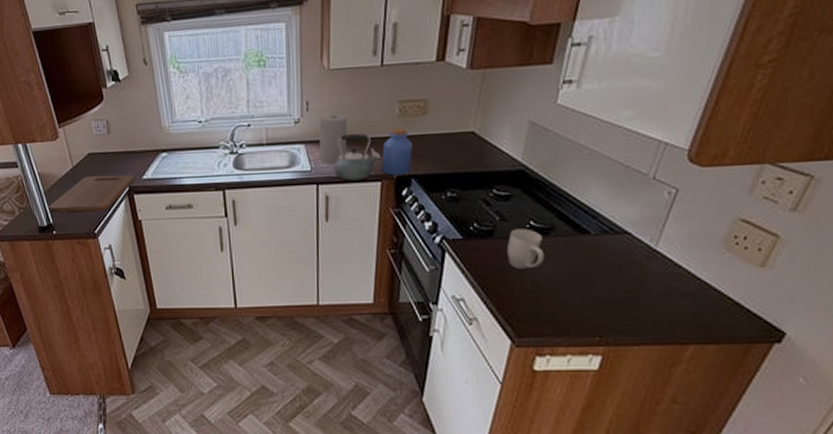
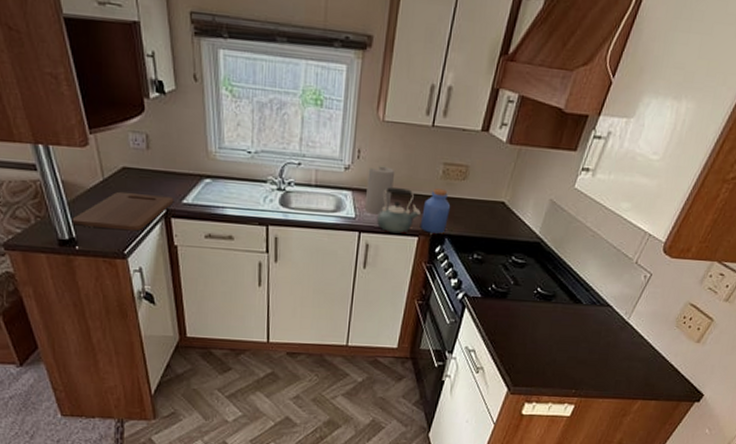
mug: present [506,228,545,269] -> none [515,293,546,329]

